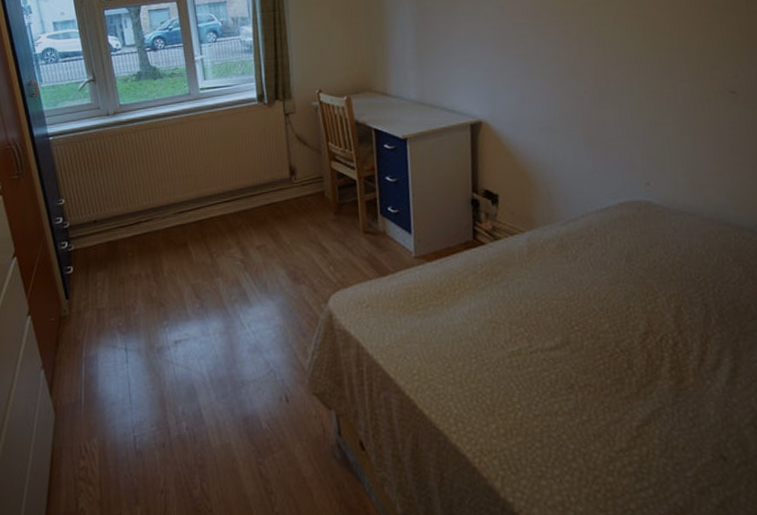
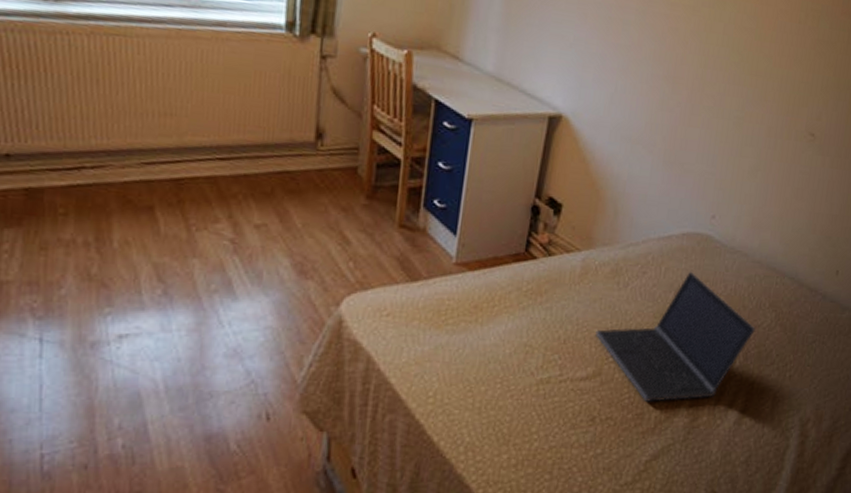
laptop computer: none [555,237,724,367] -> present [595,271,755,402]

